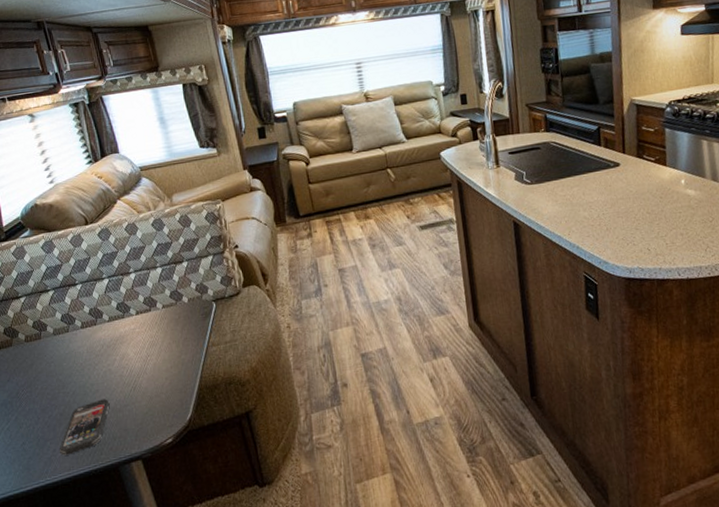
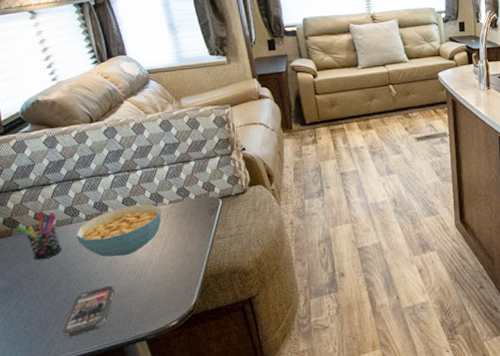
pen holder: none [16,319,59,372] -> present [16,211,63,260]
cereal bowl: none [72,309,156,368] -> present [76,203,162,257]

